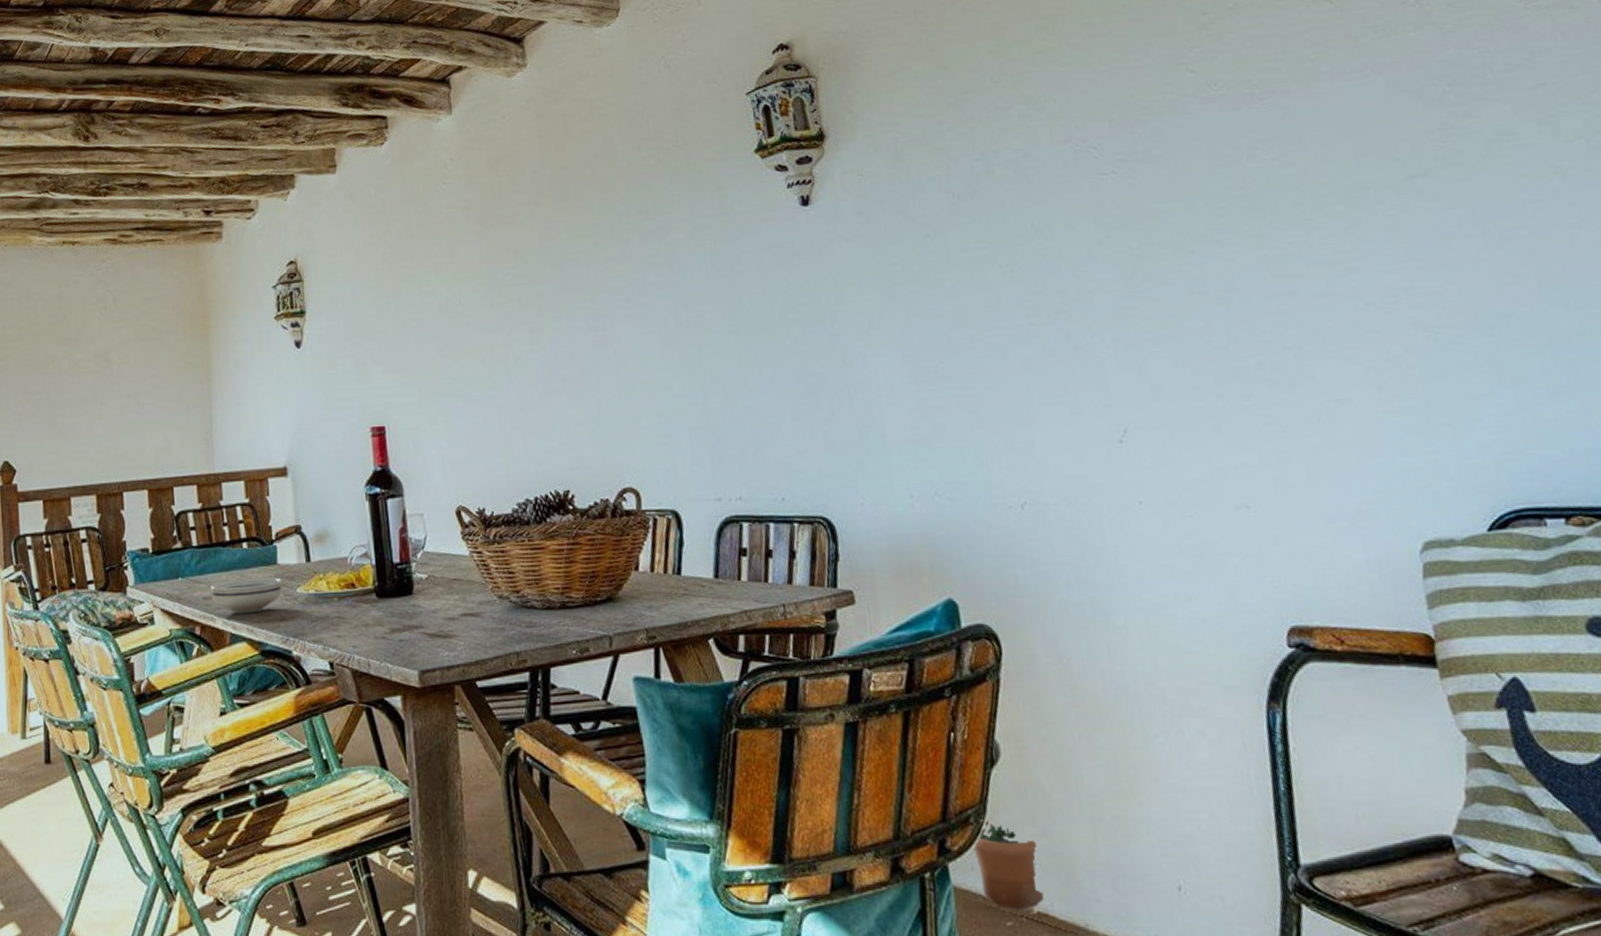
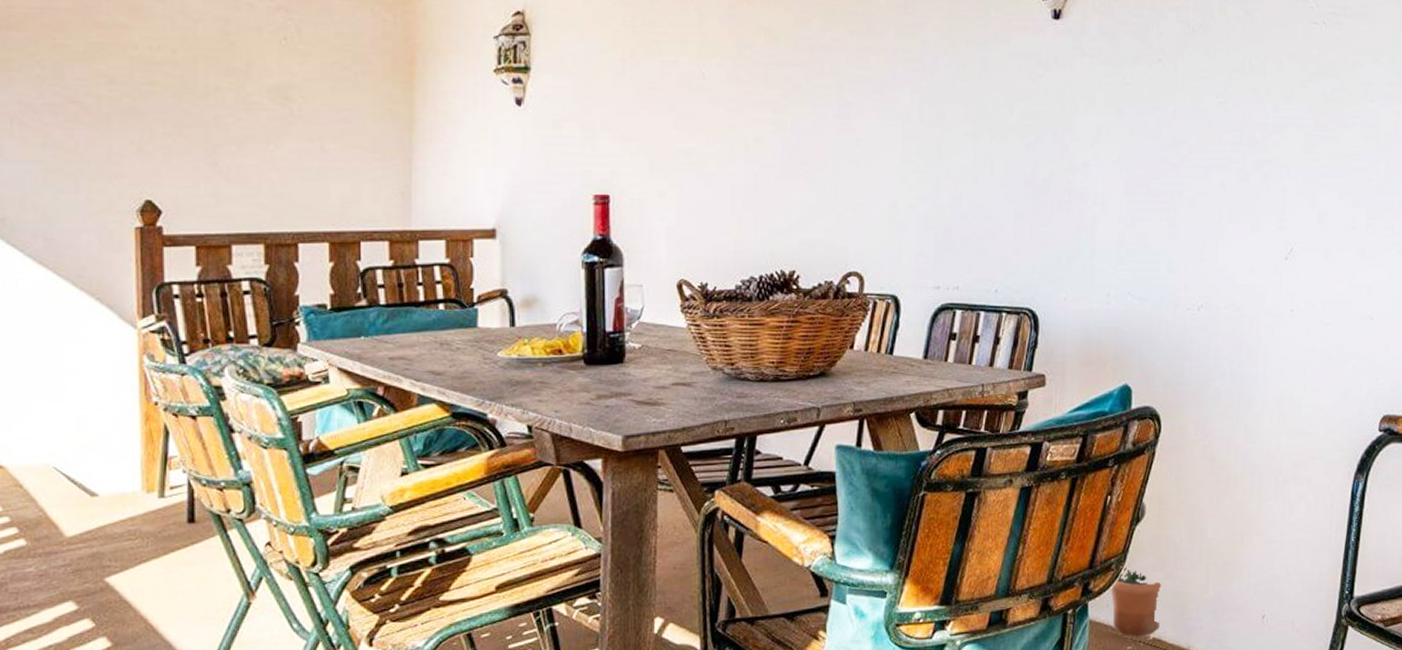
bowl: present [209,577,283,614] -> none [397,340,483,375]

